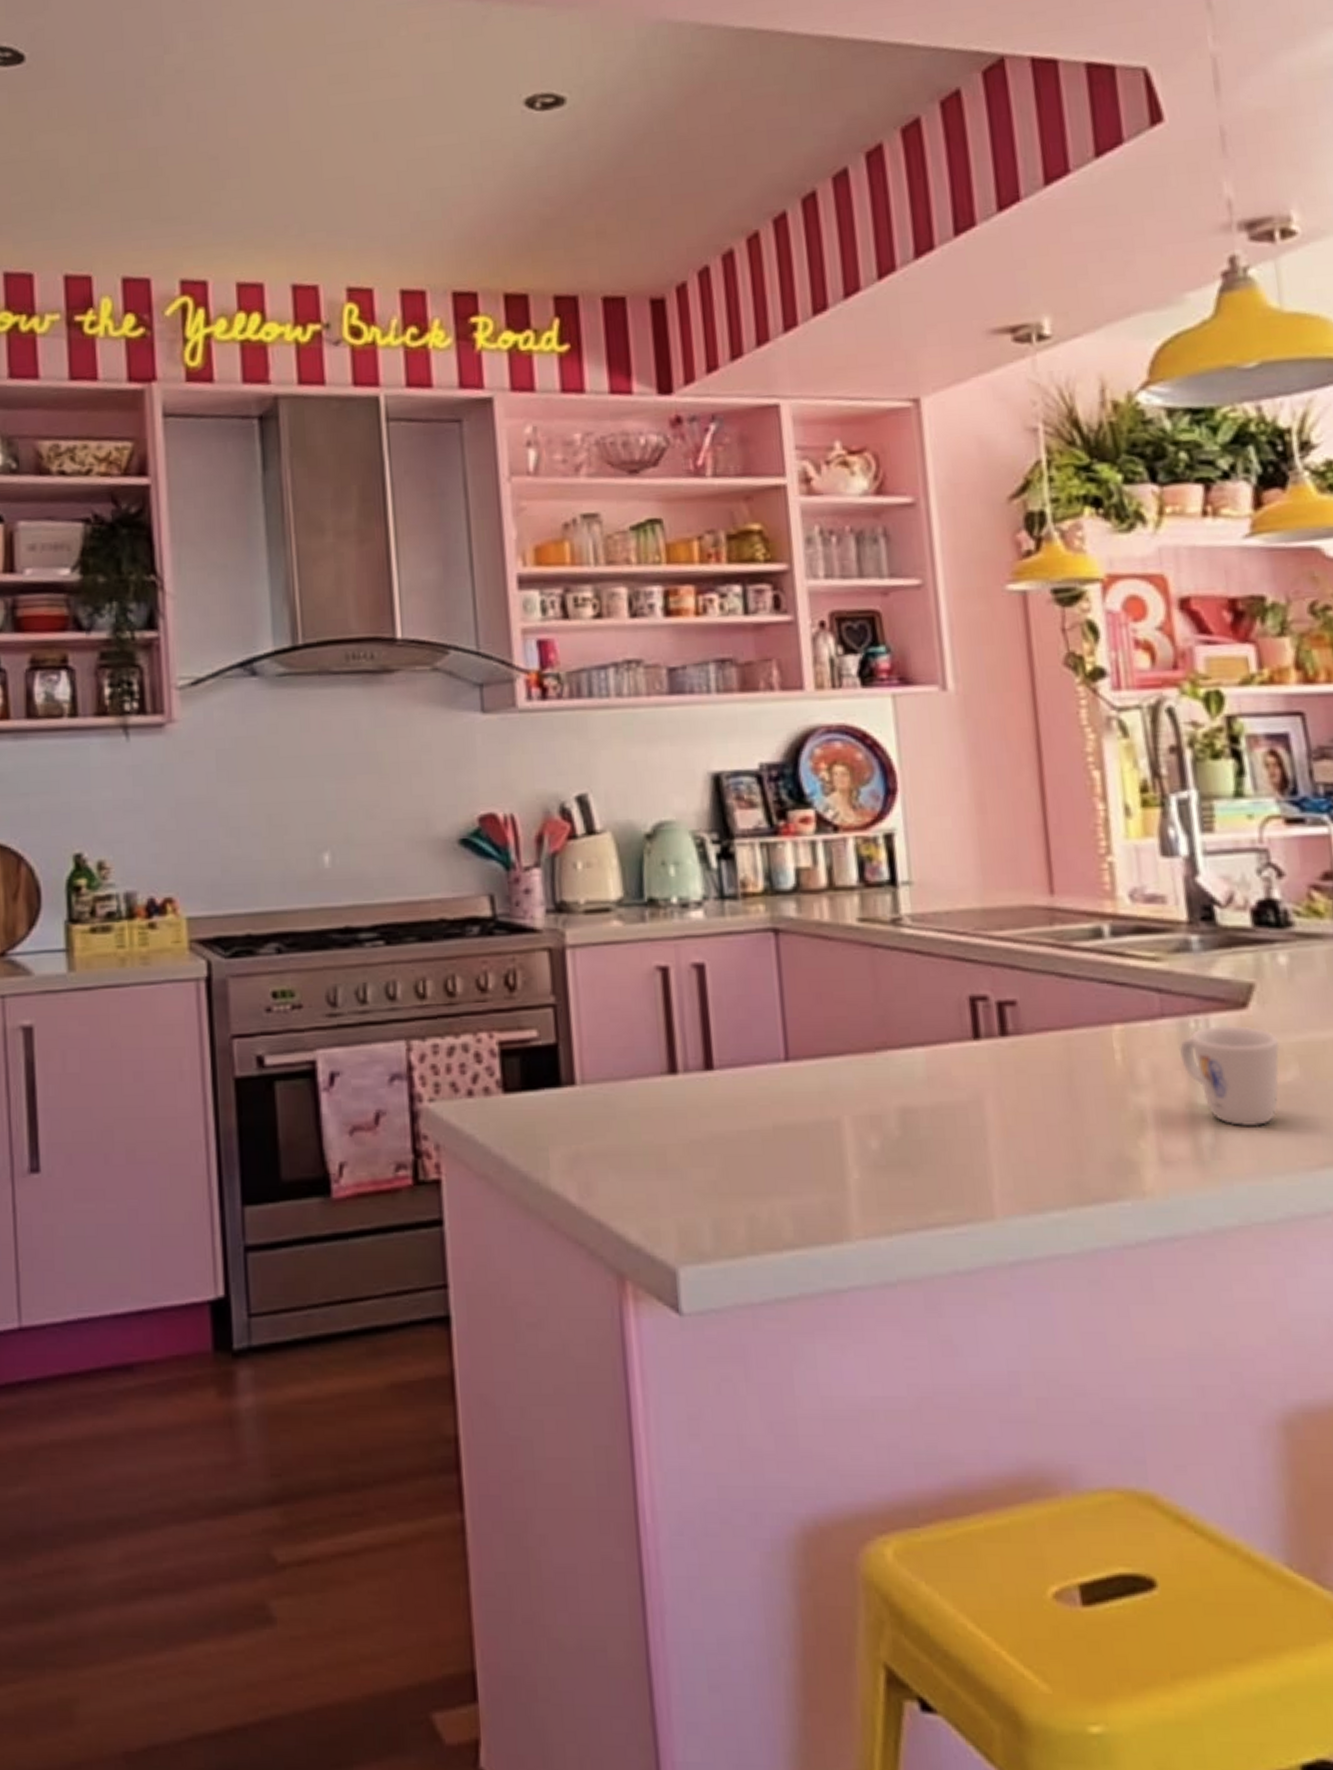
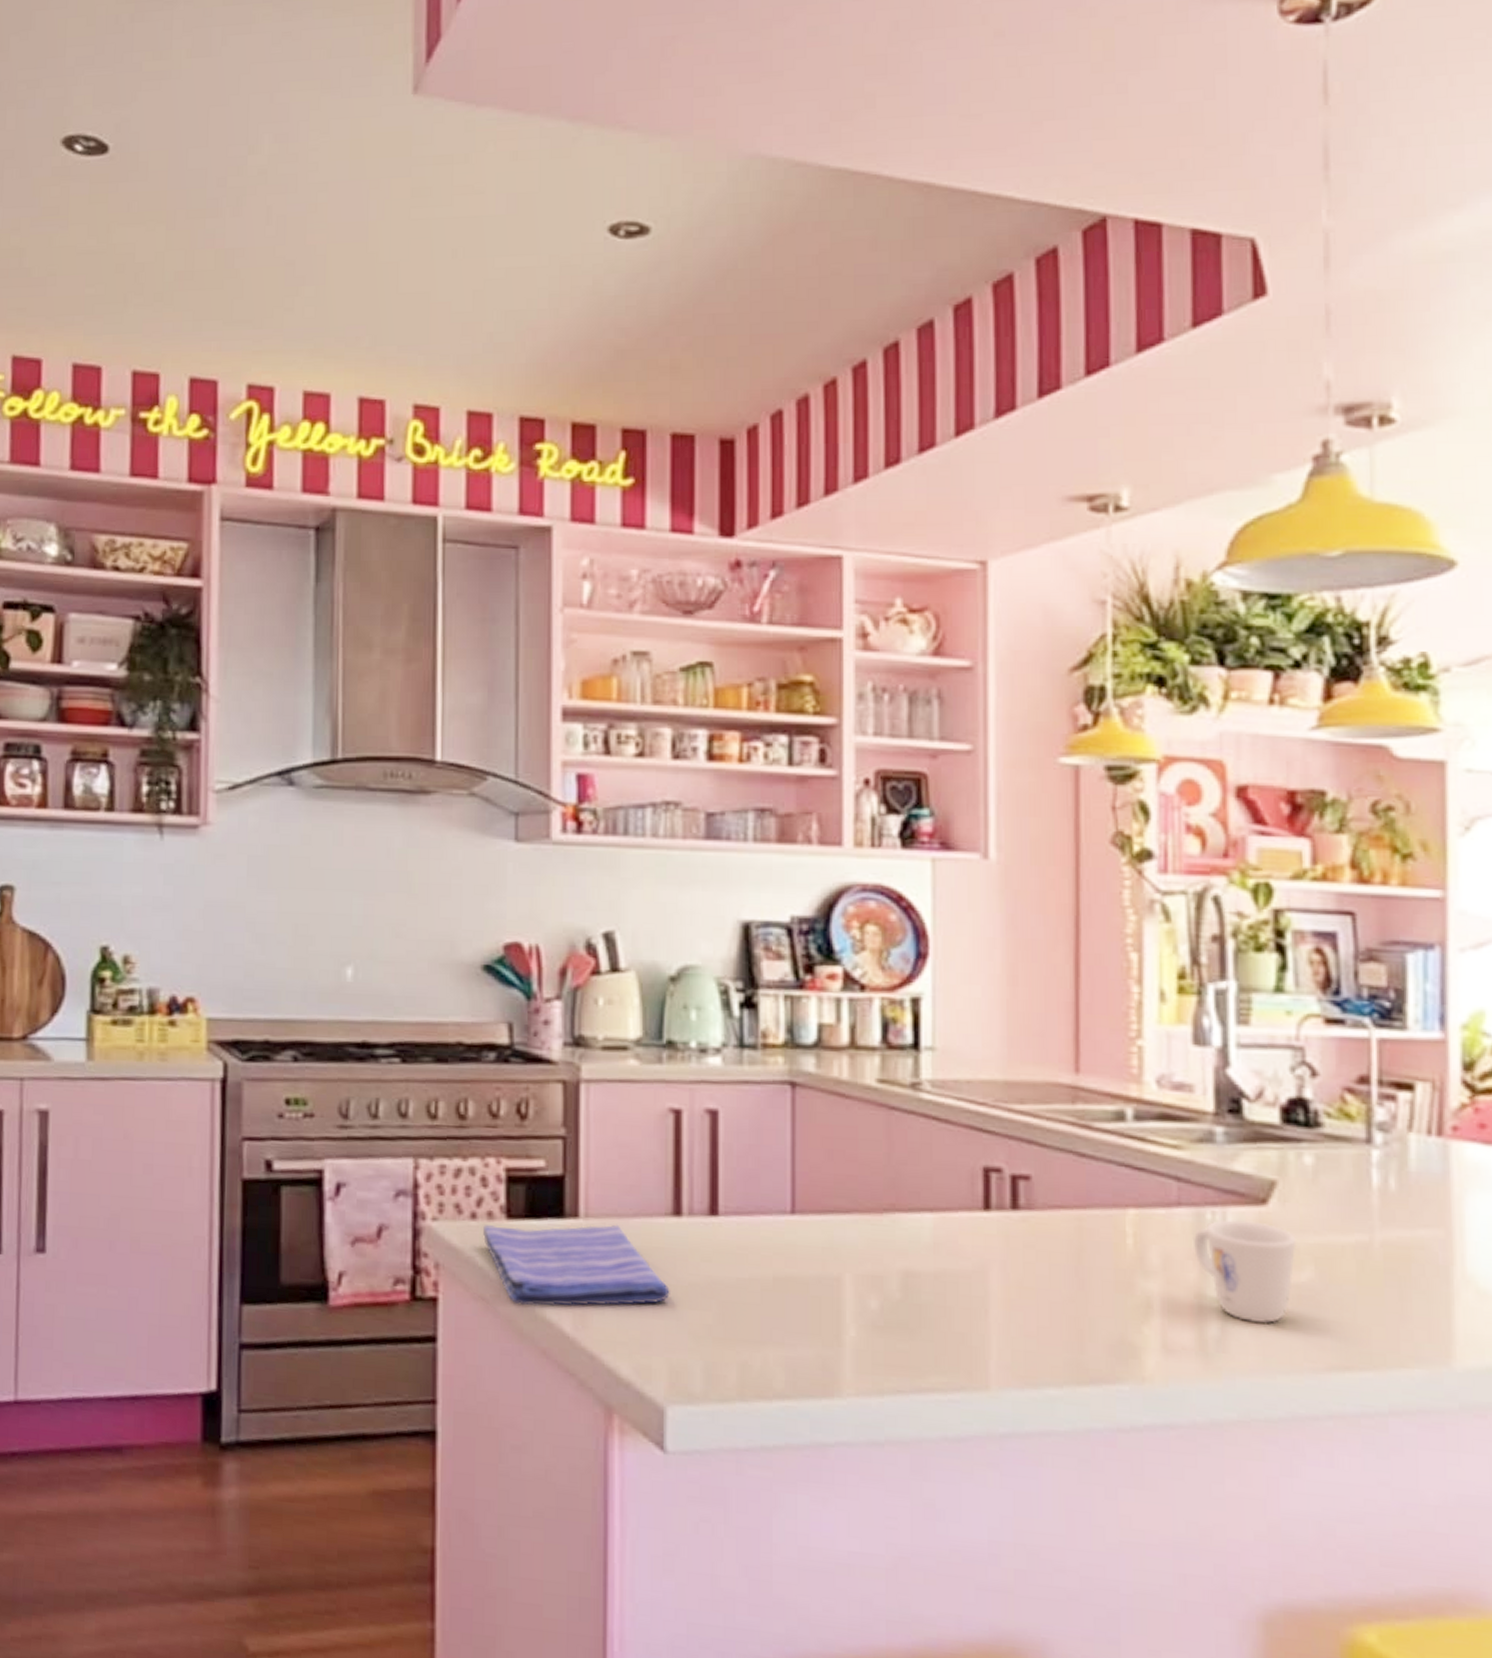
dish towel: none [481,1088,673,1180] -> present [483,1224,670,1307]

